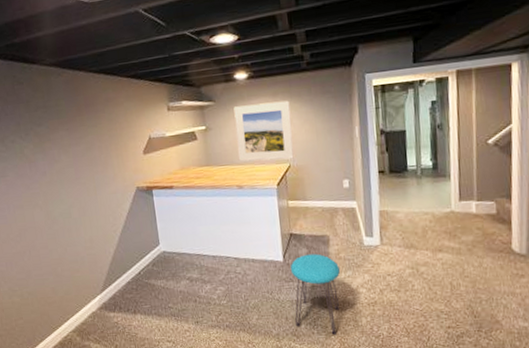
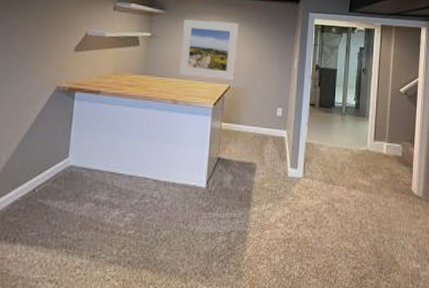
stool: present [290,253,341,335] -> none [207,182,262,275]

